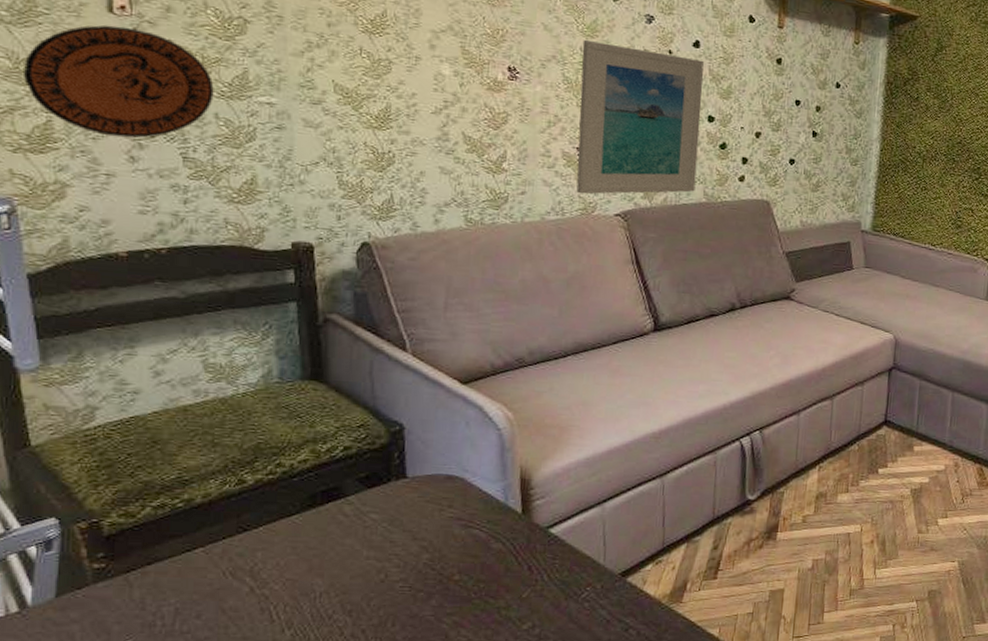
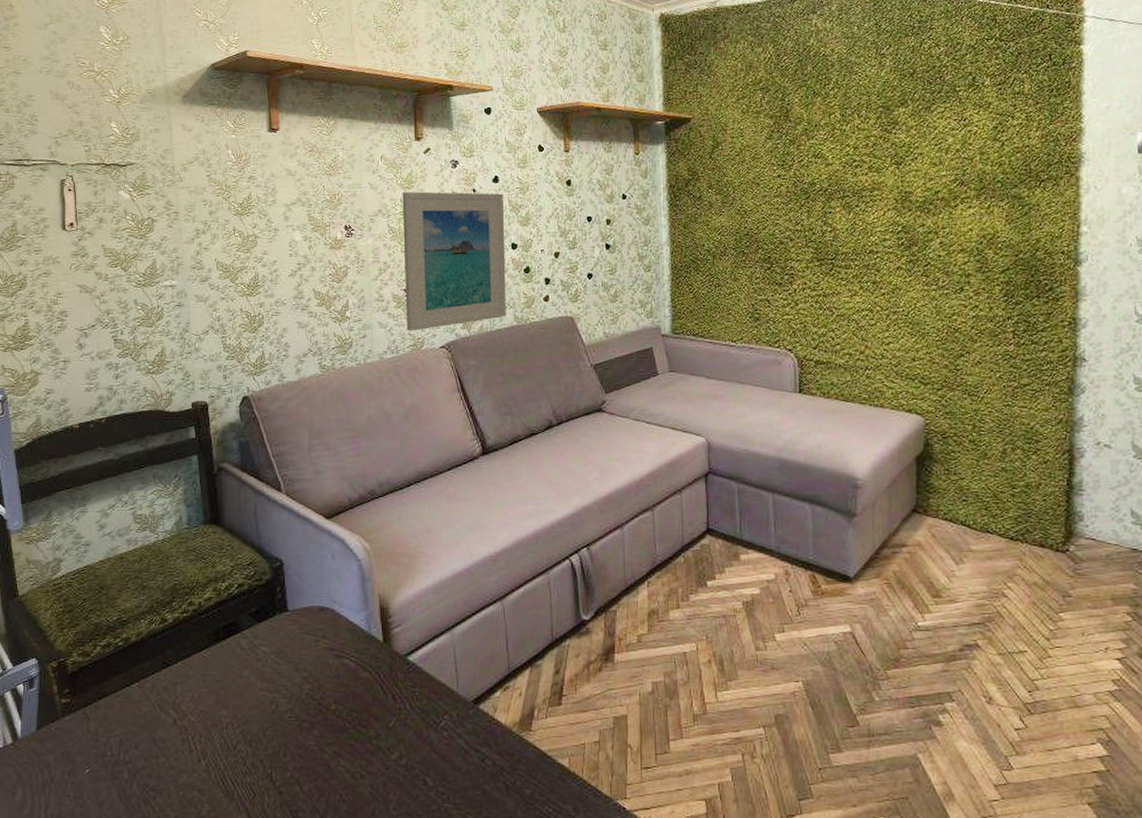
decorative plate: present [22,24,214,139] -> none [9,239,133,330]

